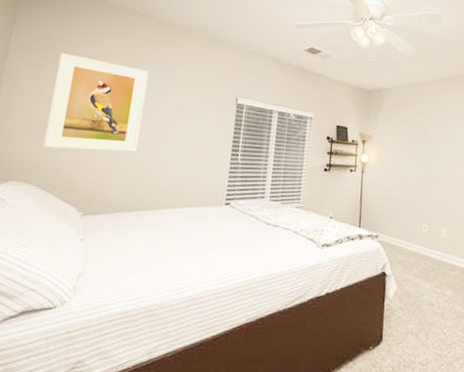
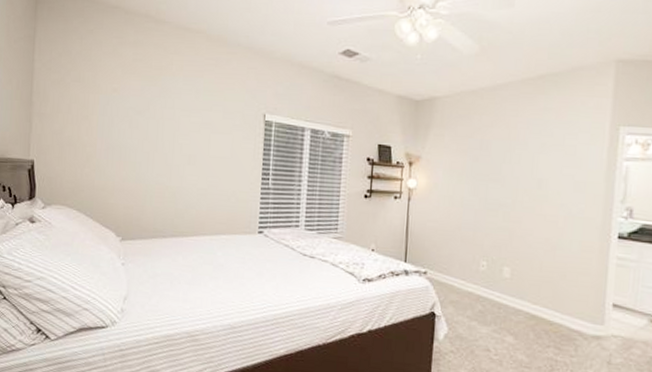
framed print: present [43,53,149,152] -> none [78,69,170,176]

